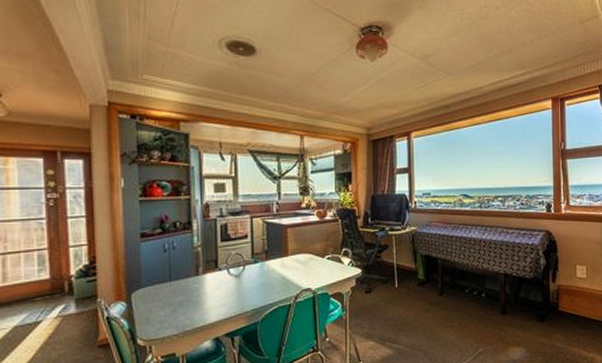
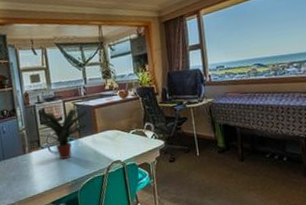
potted plant: none [210,214,284,284] -> present [33,96,91,159]

